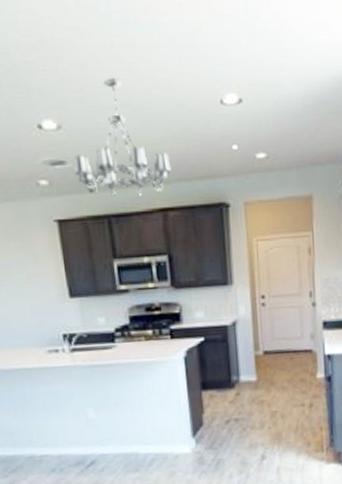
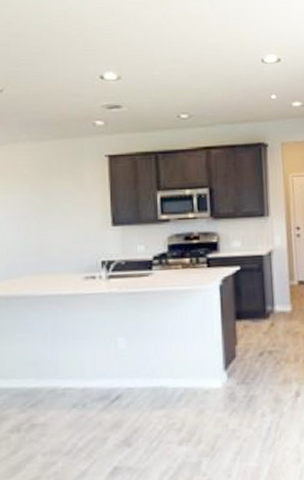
chandelier: present [74,77,171,196] -> none [128,40,216,136]

